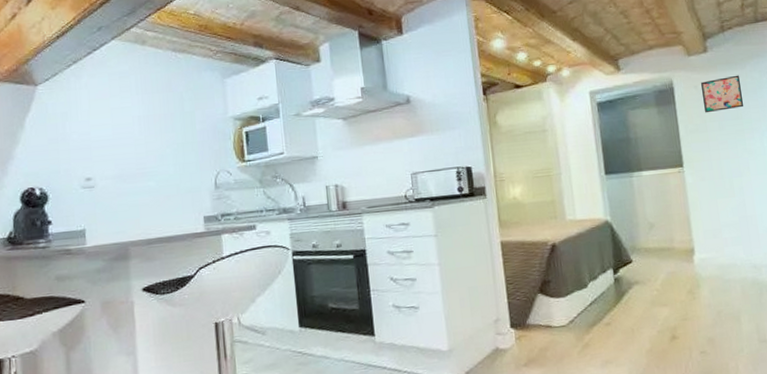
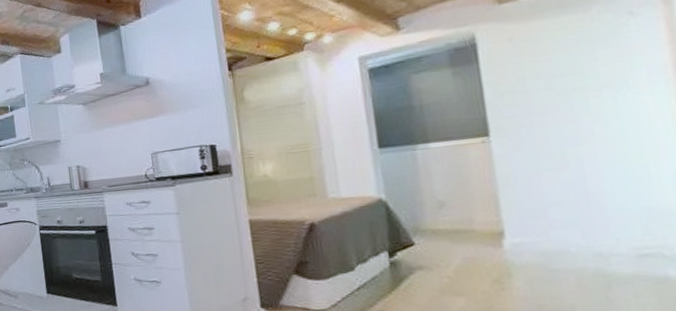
wall art: present [701,75,744,113] -> none [518,19,587,71]

